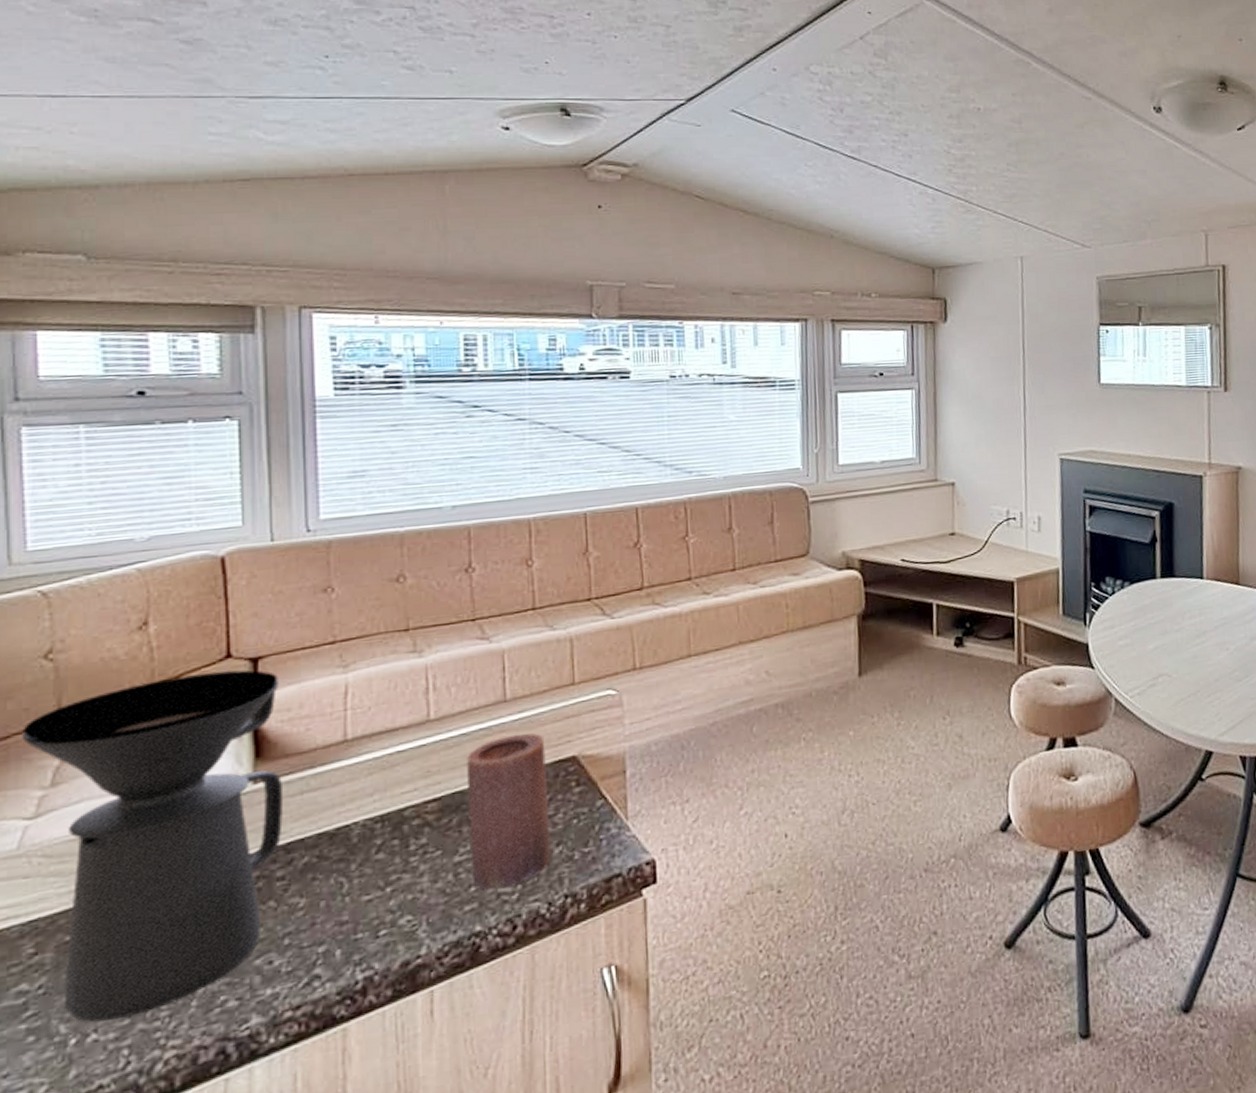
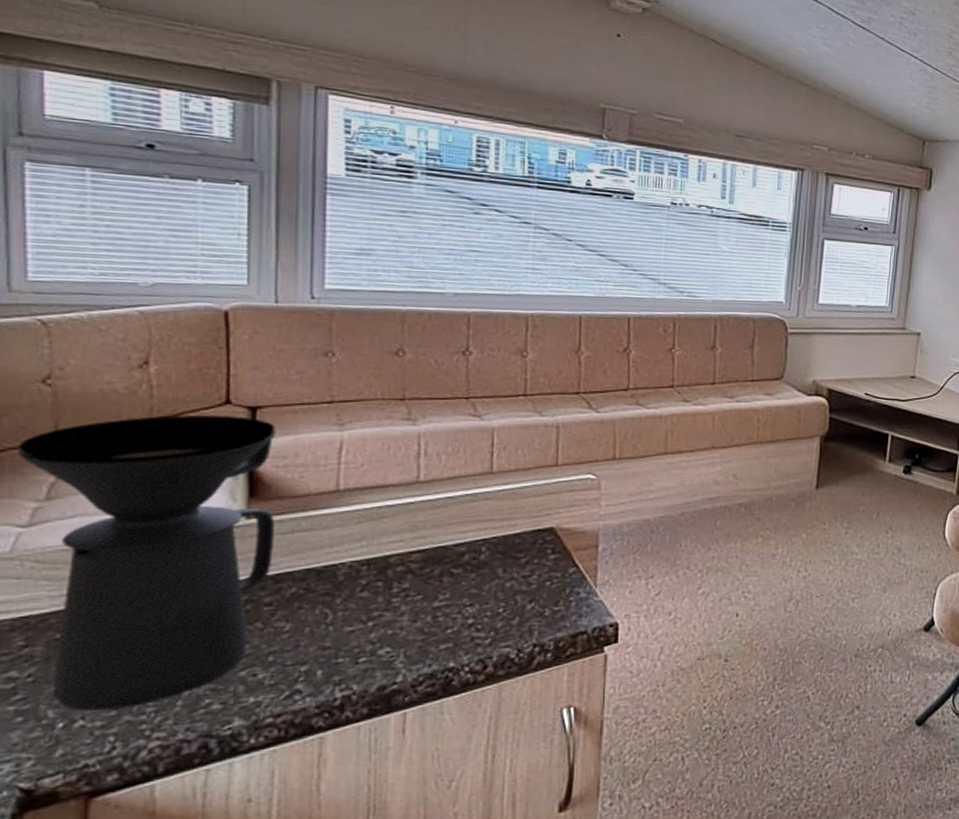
candle: present [467,733,551,890] -> none [449,503,526,633]

